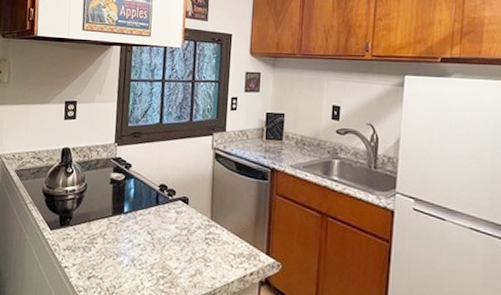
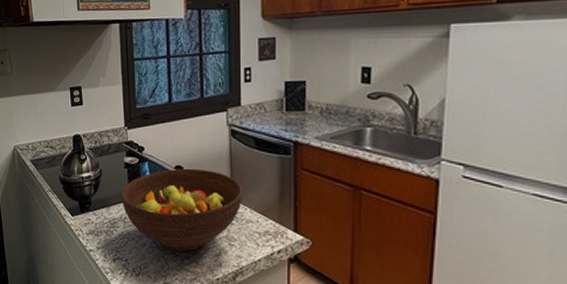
fruit bowl: none [103,187,222,271] -> present [122,168,244,252]

